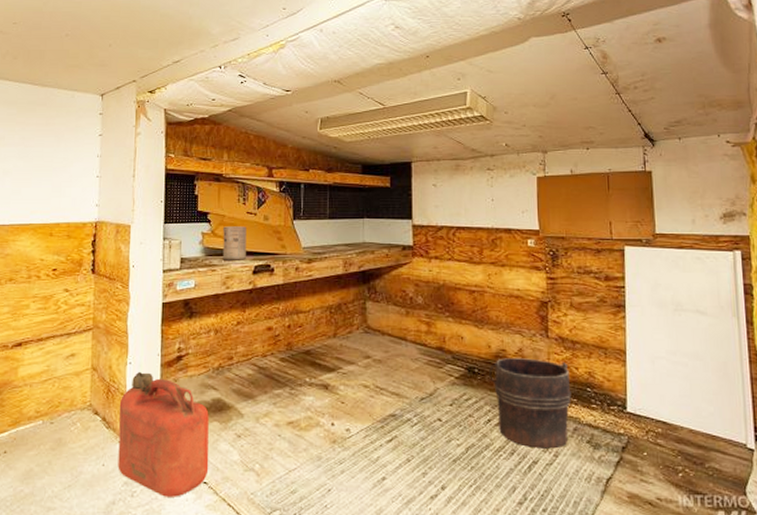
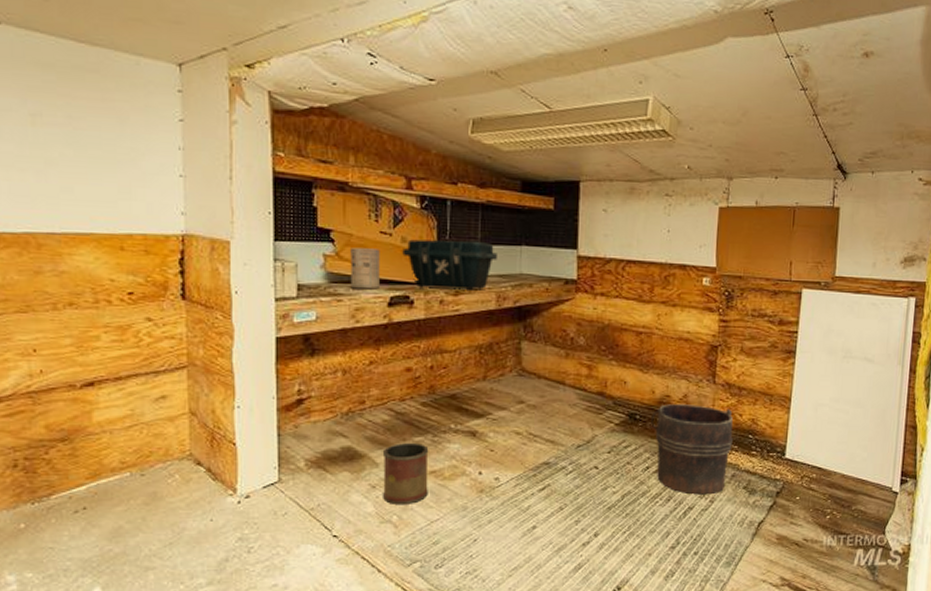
fuel can: present [118,371,209,497] -> none [227,416,339,552]
paint can: none [247,394,287,455] -> present [382,442,429,506]
toolbox: none [265,216,343,258] -> present [402,239,497,291]

